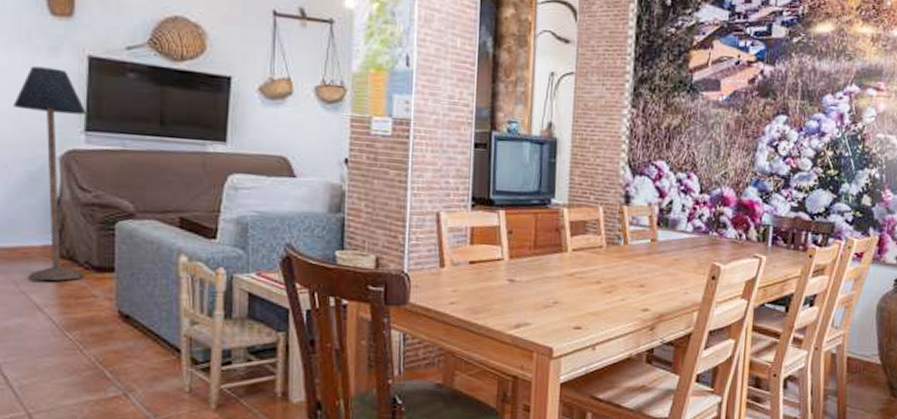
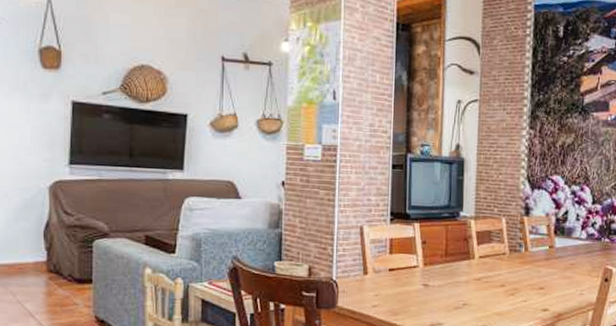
floor lamp: present [13,66,87,281] -> none [12,111,71,292]

